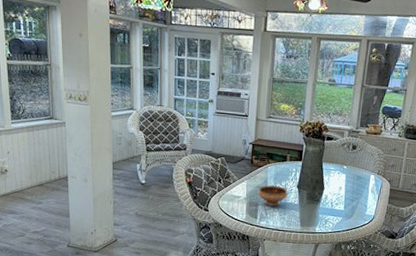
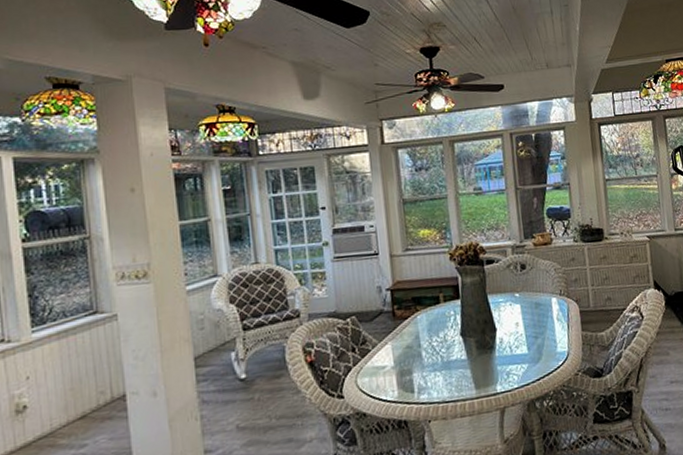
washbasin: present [258,185,288,206] -> none [409,339,450,371]

